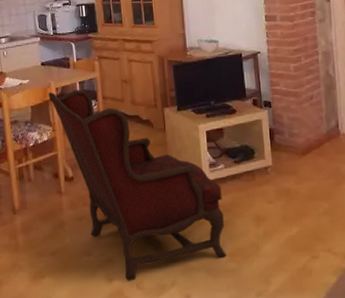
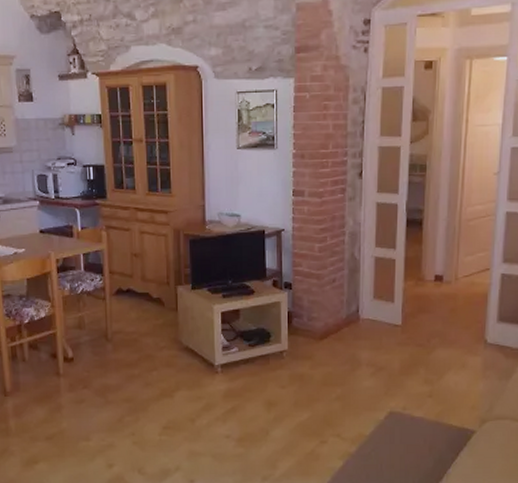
armchair: present [48,90,227,281] -> none [47,262,234,466]

